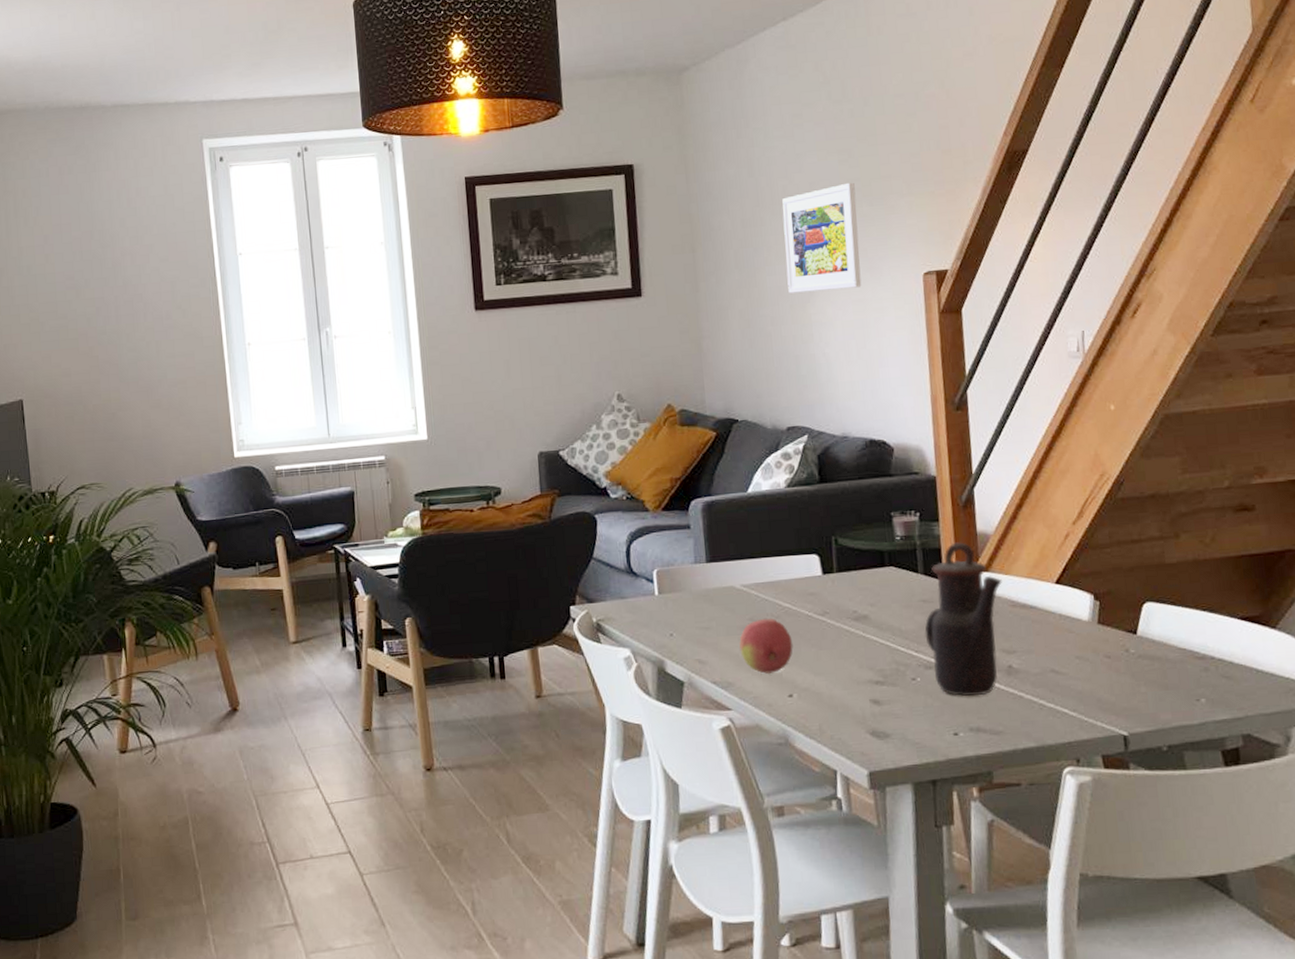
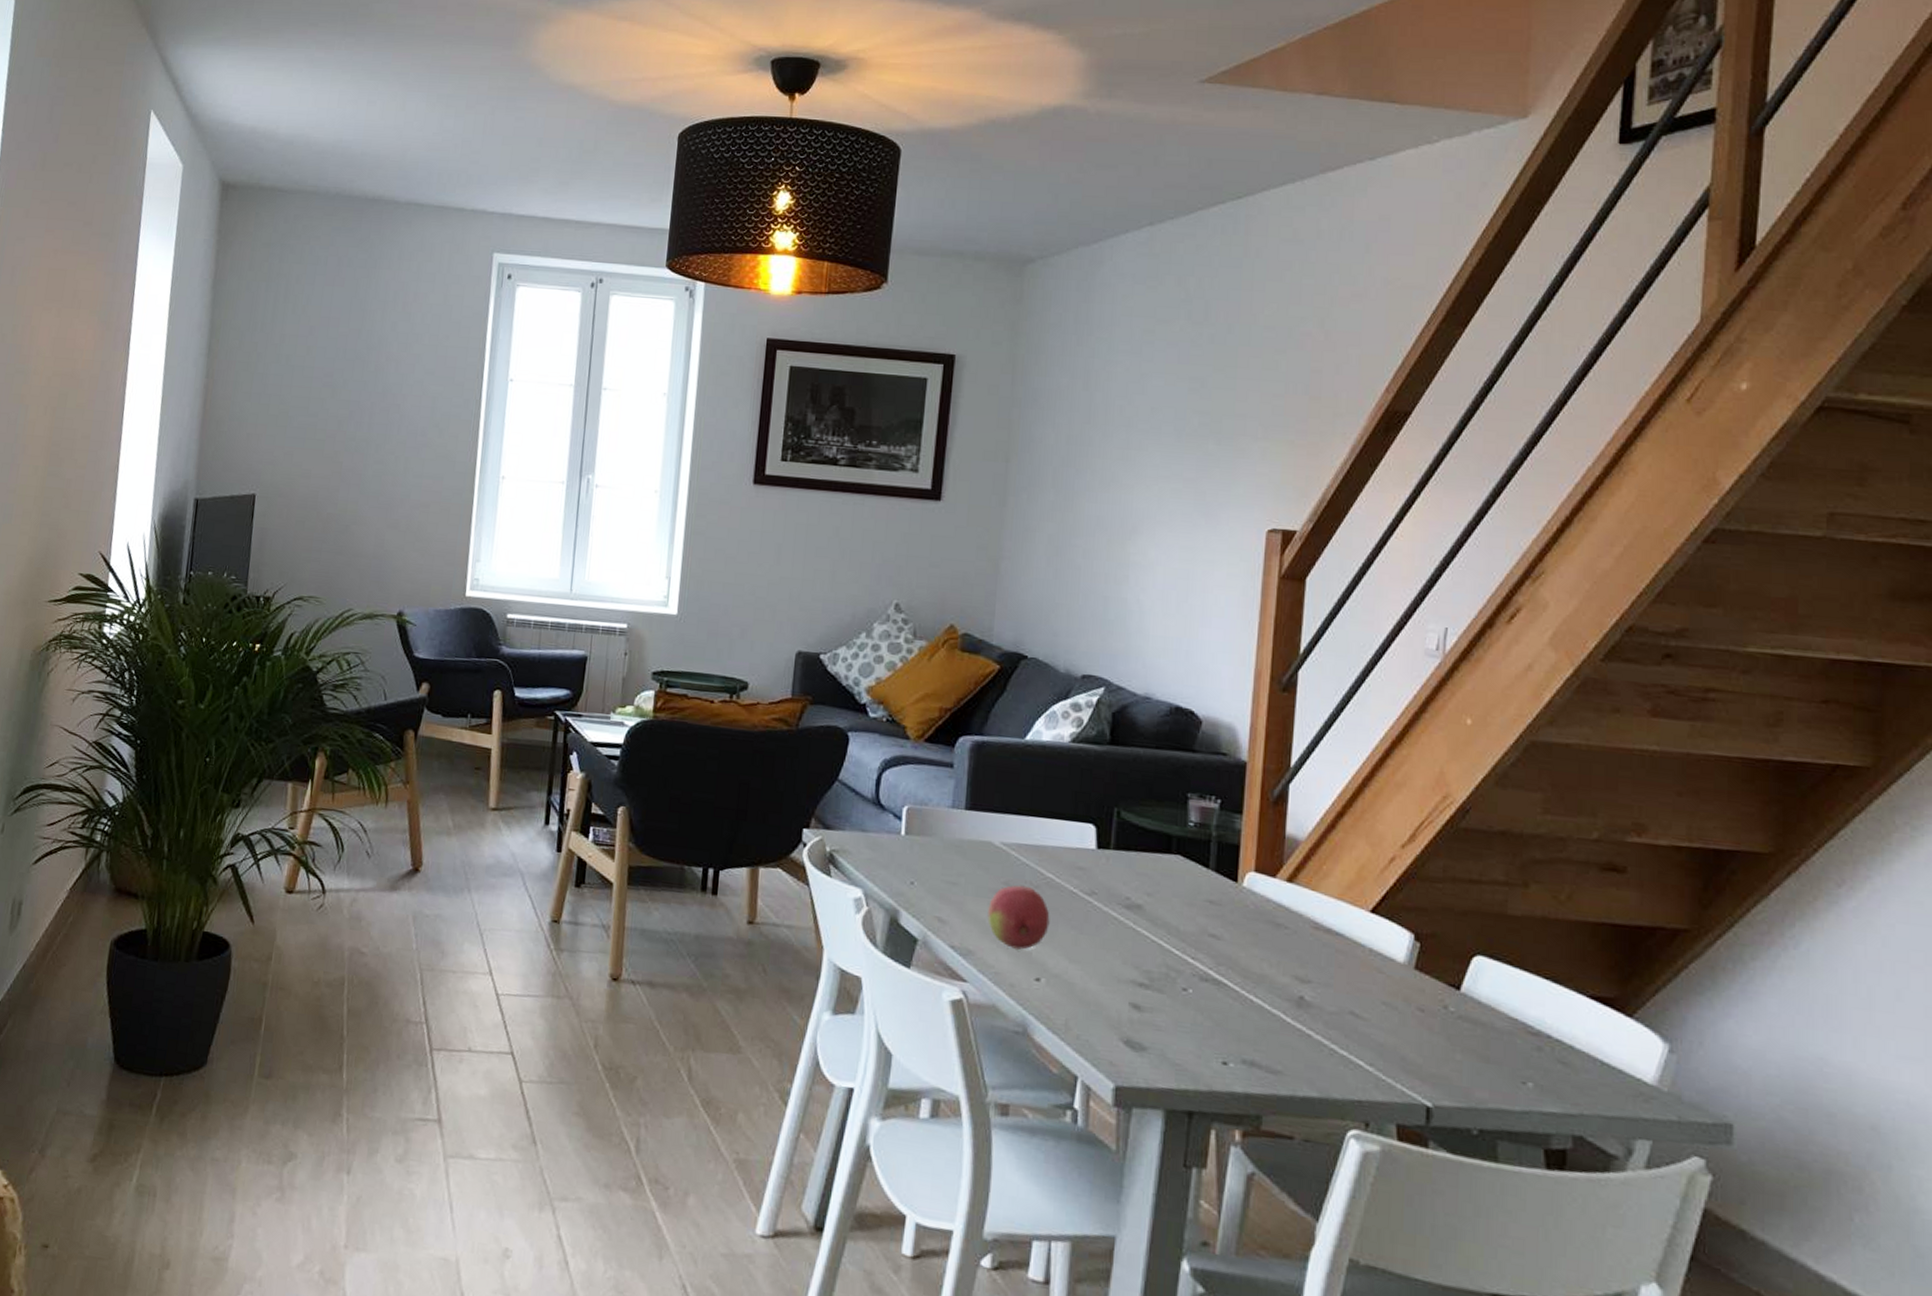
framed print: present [782,182,862,294] -> none [1108,414,1203,533]
teapot: present [924,542,1002,696] -> none [1206,841,1307,1026]

